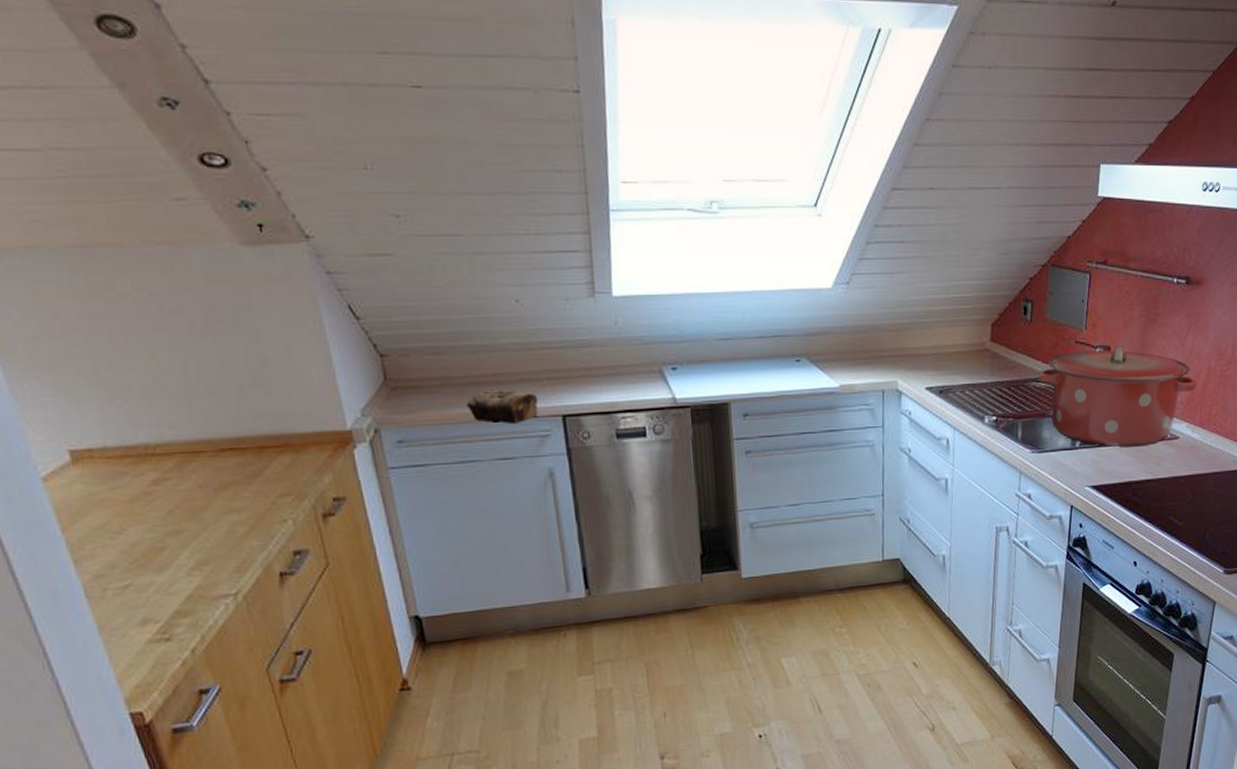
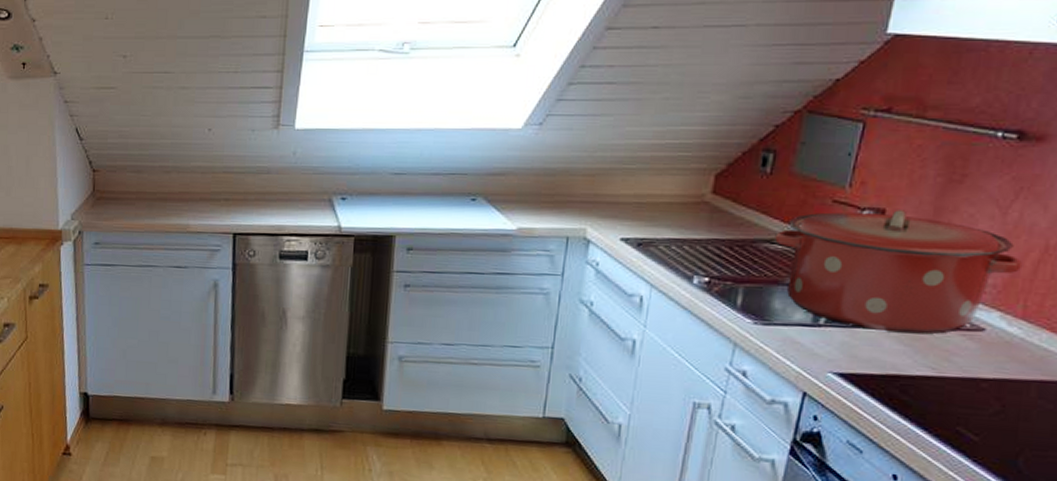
bread loaf: present [467,390,538,425] -> none [154,206,215,238]

